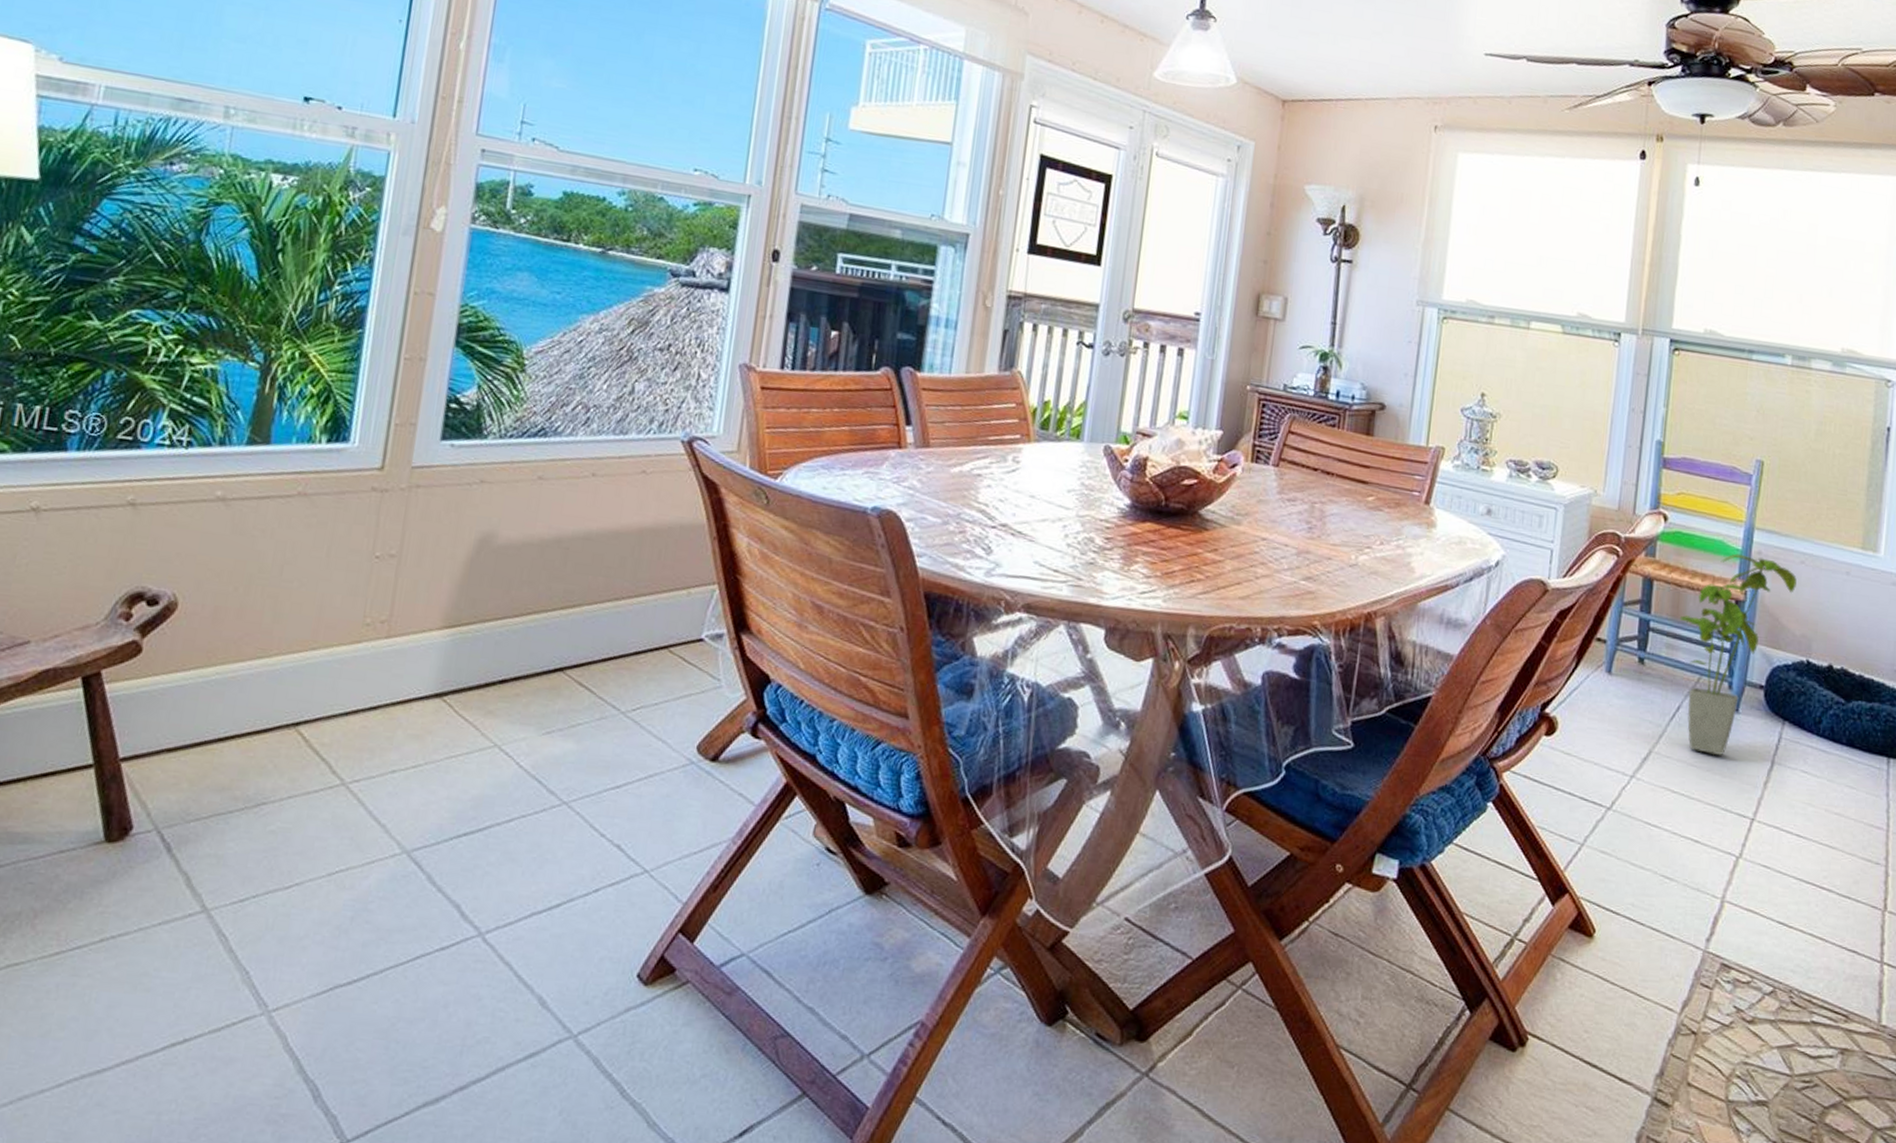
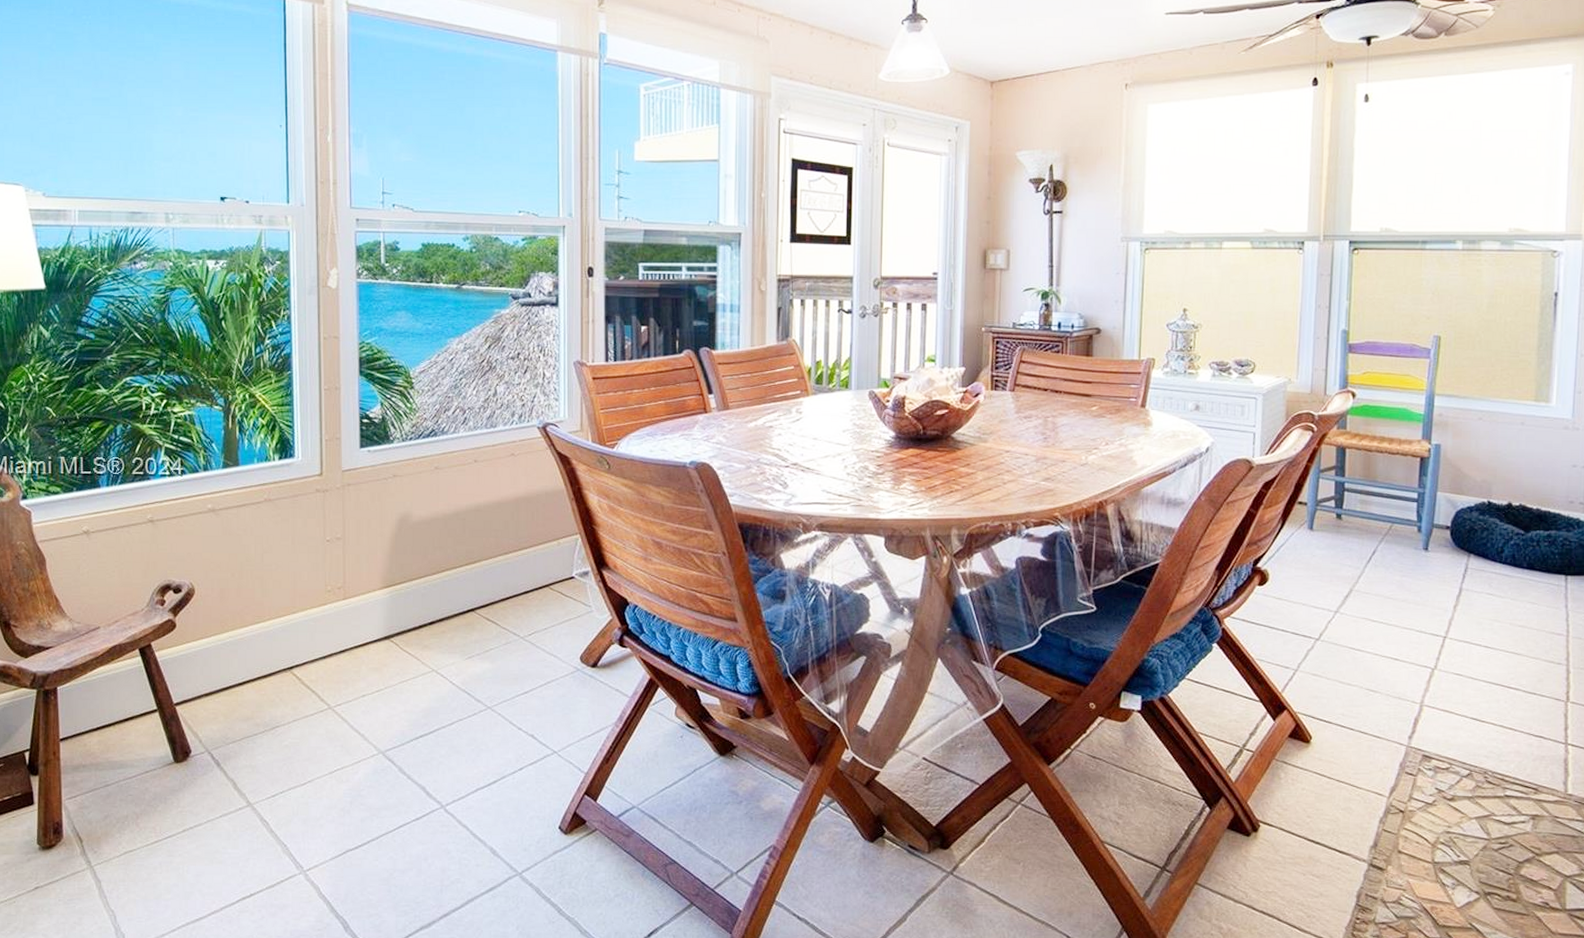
house plant: present [1679,553,1797,755] -> none [1371,418,1476,587]

